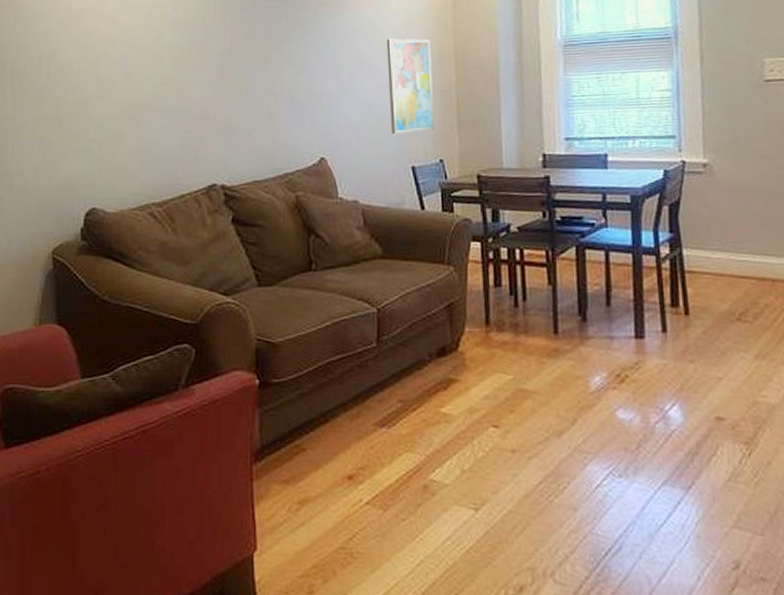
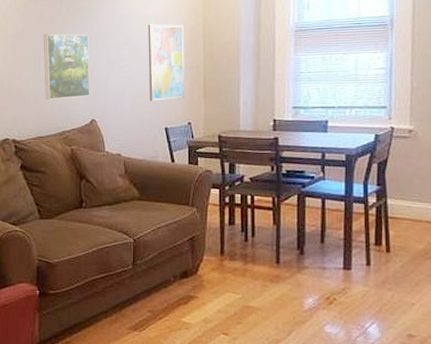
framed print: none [257,51,318,134] -> present [43,33,90,100]

